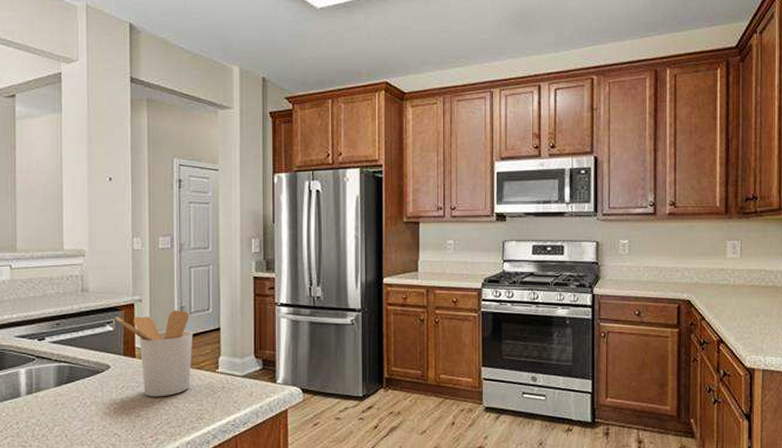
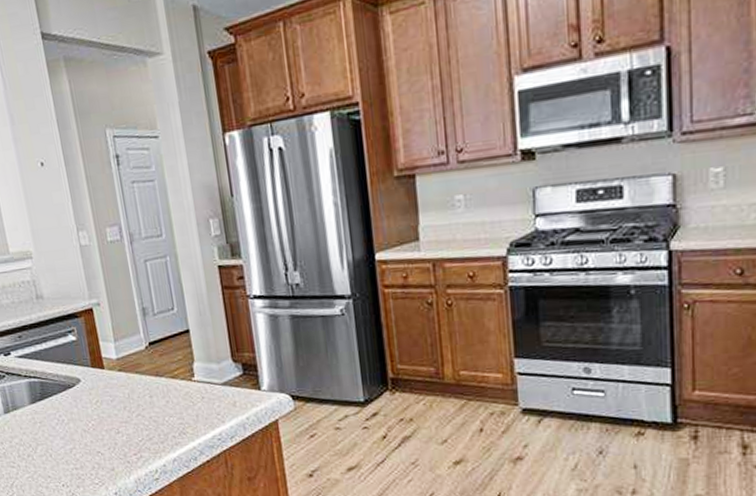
utensil holder: present [115,310,193,397] -> none [75,312,167,412]

